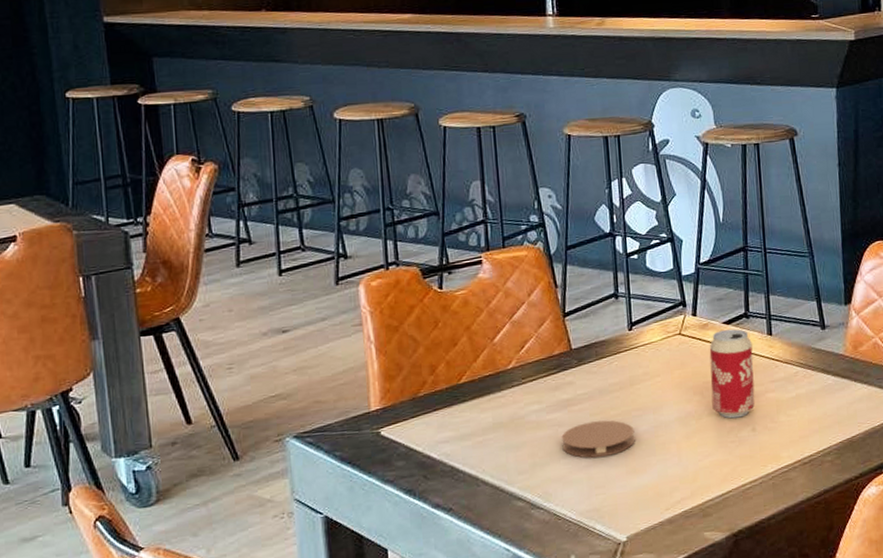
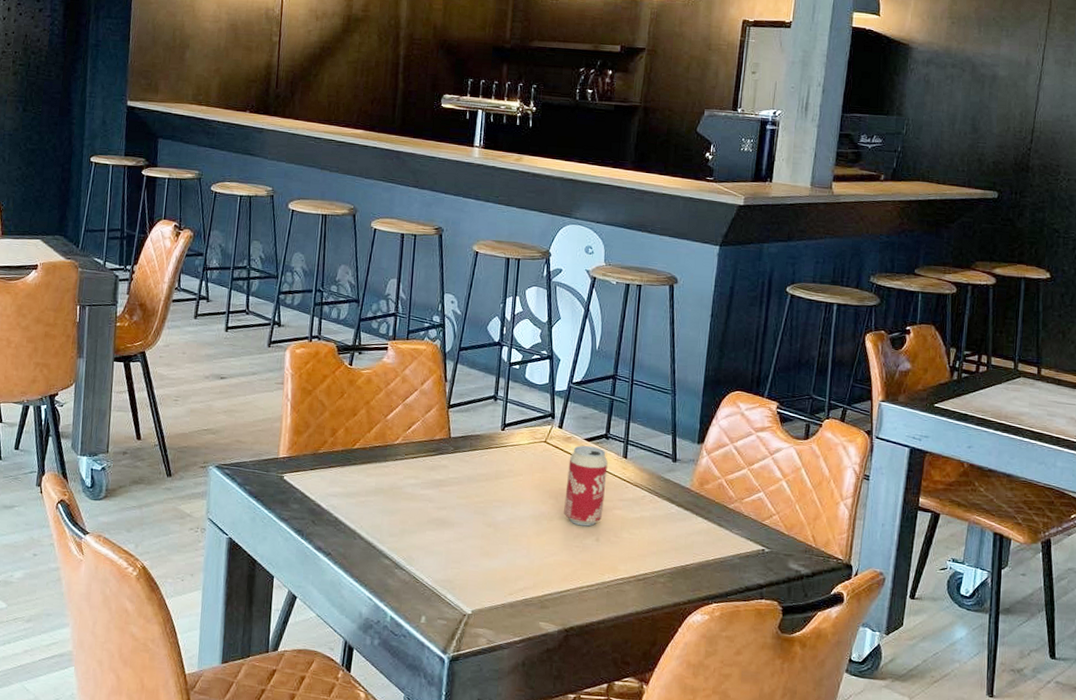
coaster: present [561,420,635,458] -> none [429,503,493,537]

